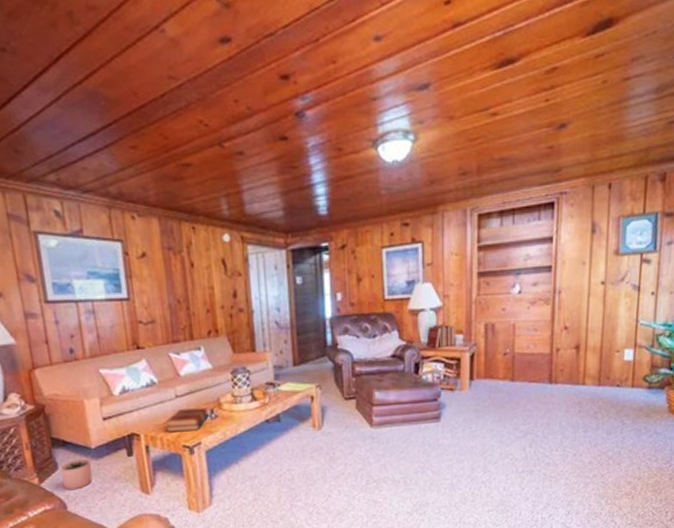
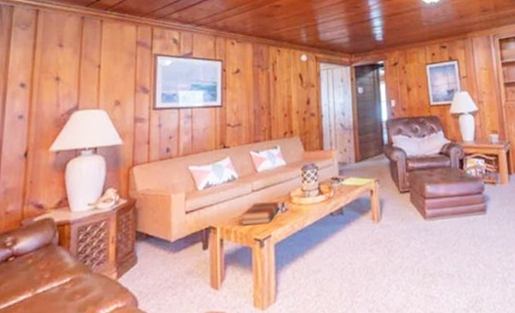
planter: present [60,458,93,491] -> none [138,252,167,286]
books: present [426,324,455,349] -> none [467,125,492,146]

